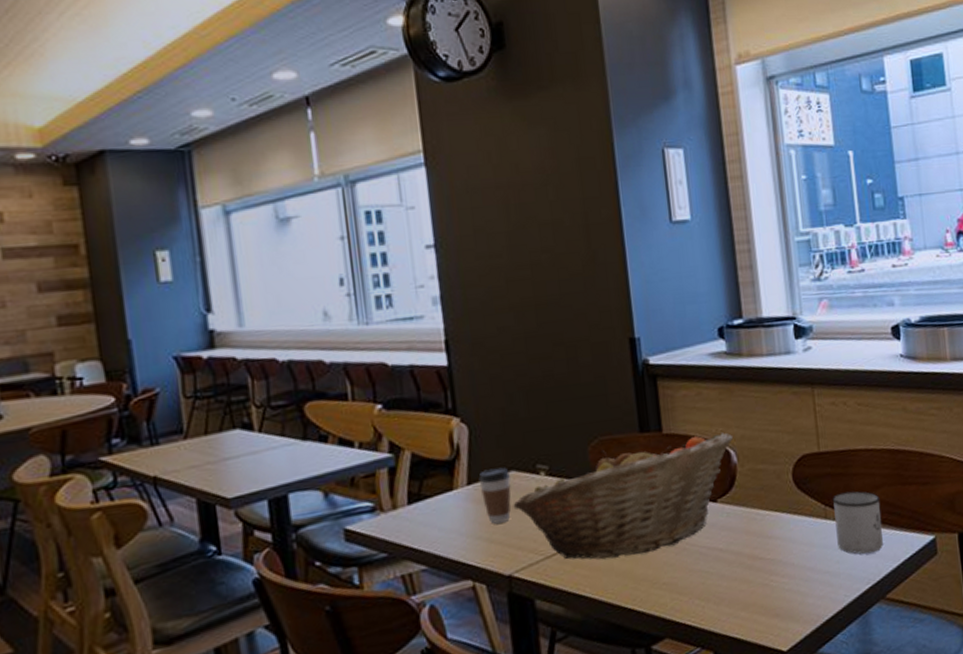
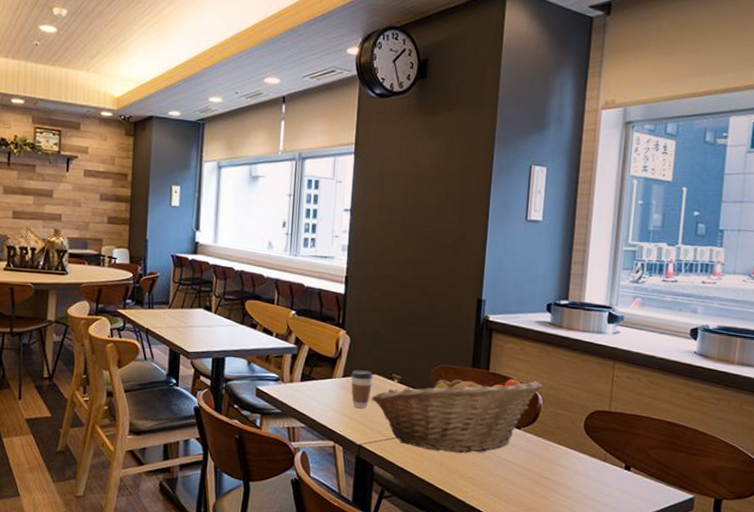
mug: present [832,491,883,555] -> none [610,445,653,496]

